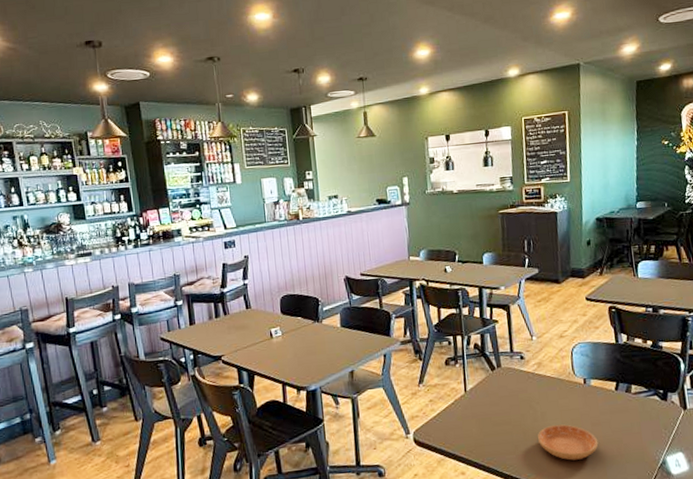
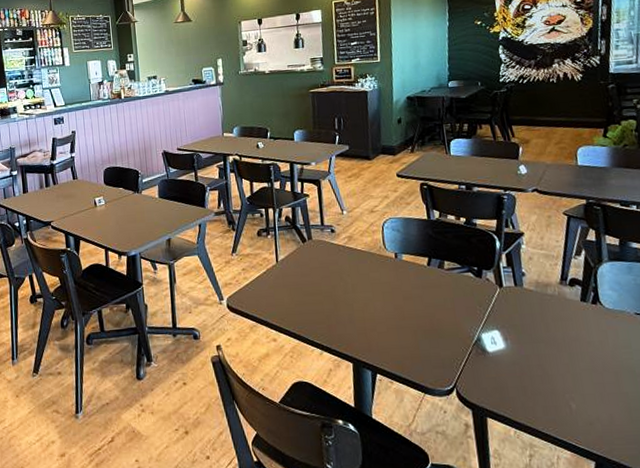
saucer: present [538,424,599,461] -> none [348,297,410,333]

